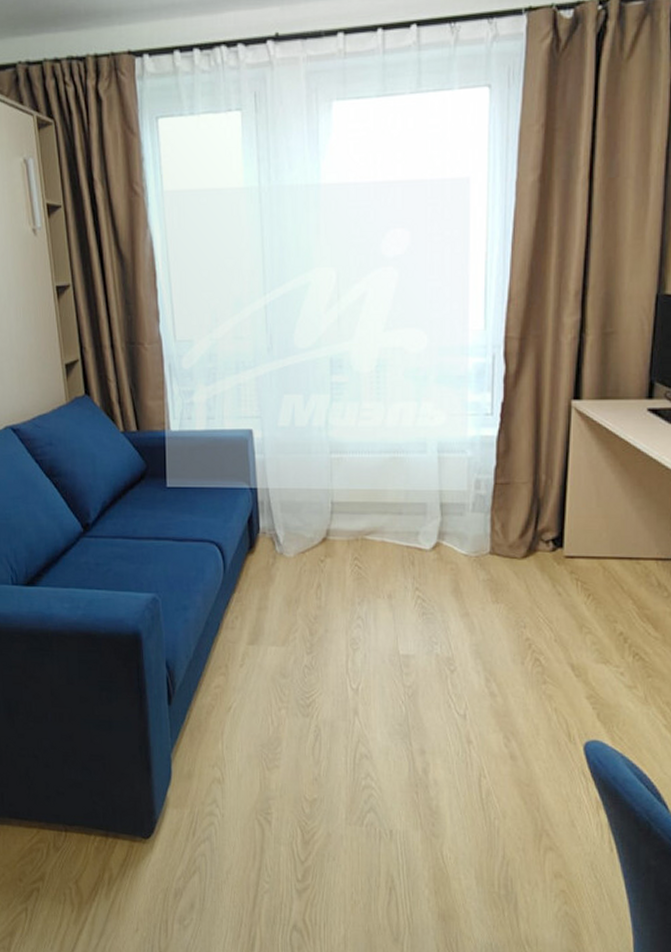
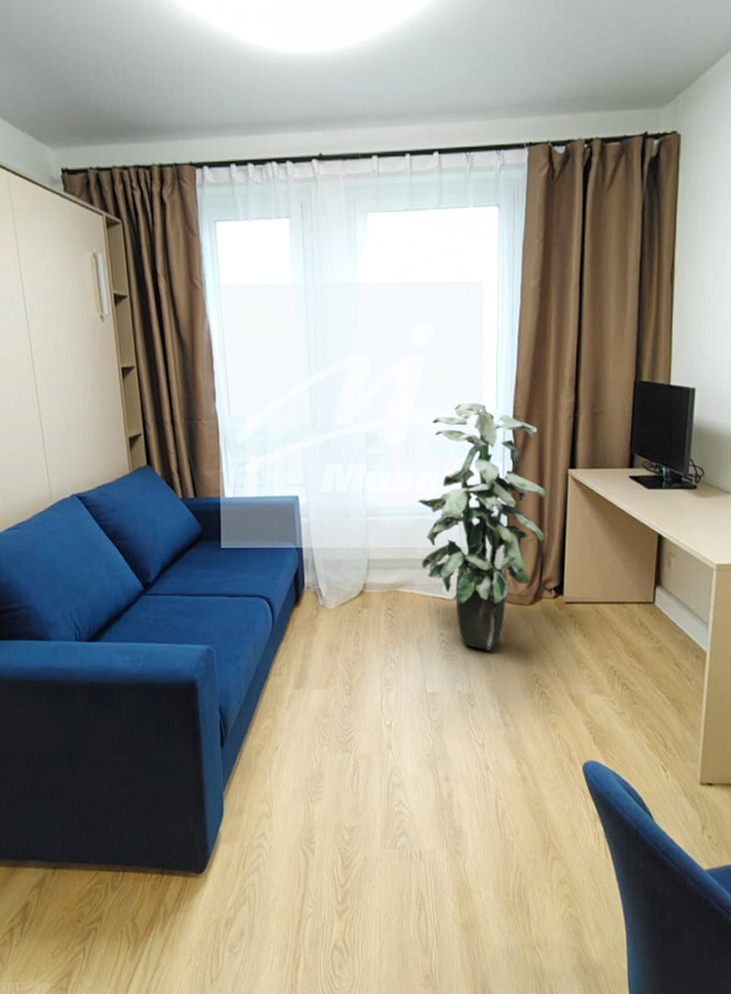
indoor plant: none [389,321,545,609] -> present [417,402,547,650]

